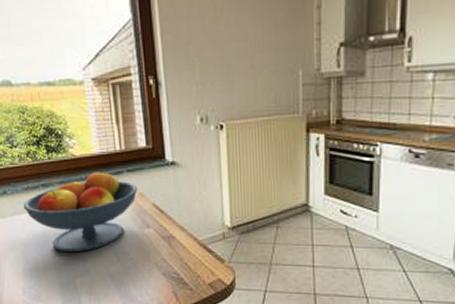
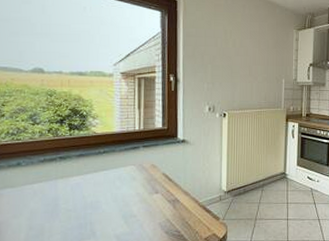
fruit bowl: present [23,170,138,253] -> none [36,146,151,218]

